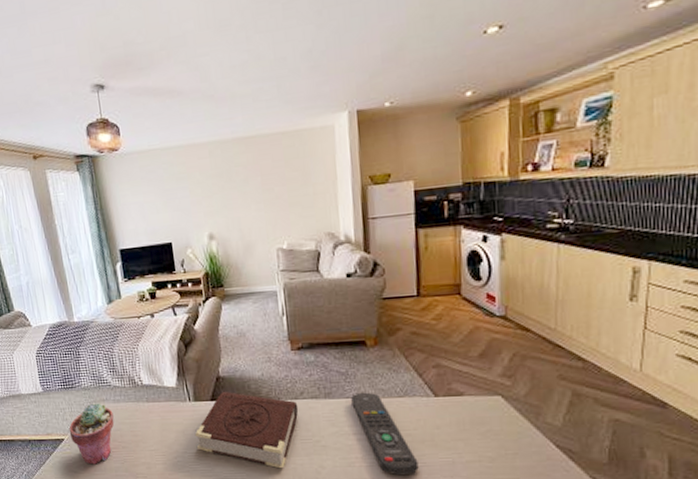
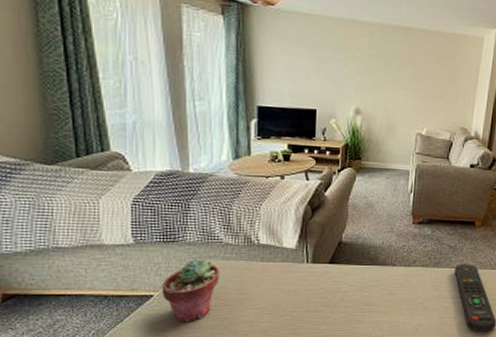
book: present [195,391,299,469] -> none [306,255,410,327]

